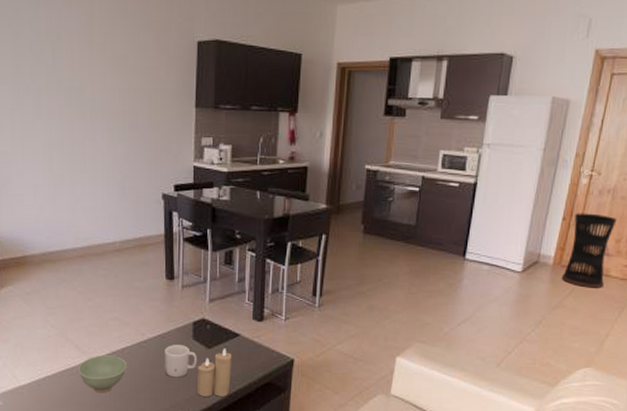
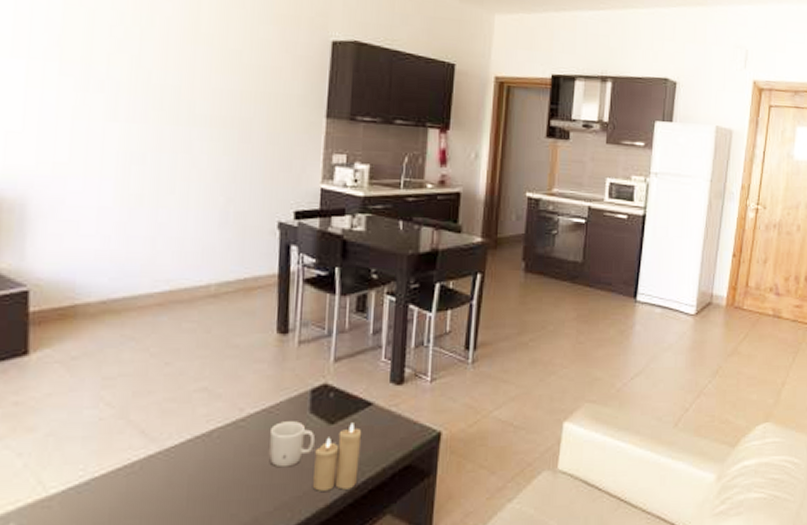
bowl: present [77,354,127,393] -> none [141,440,215,498]
umbrella stand: present [561,213,617,288] -> none [735,249,784,331]

